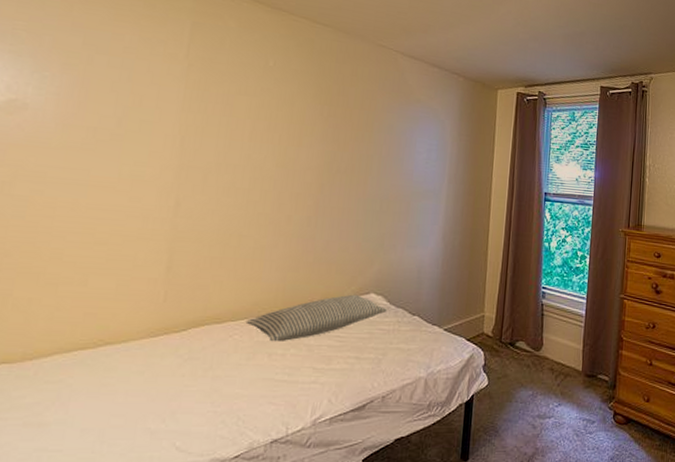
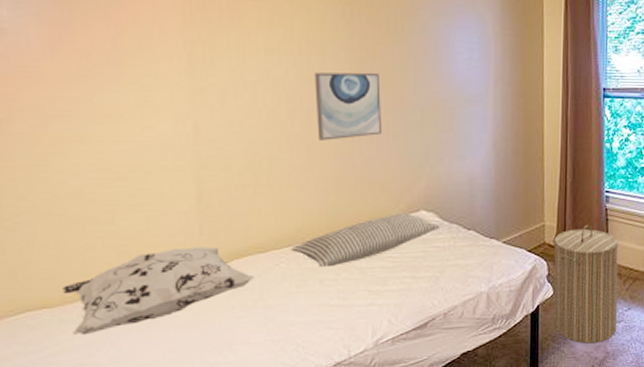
decorative pillow: none [25,313,209,394] -> present [62,246,255,336]
wall art: none [285,160,347,222] -> present [314,72,383,141]
laundry hamper: none [487,318,552,438] -> present [554,224,619,344]

